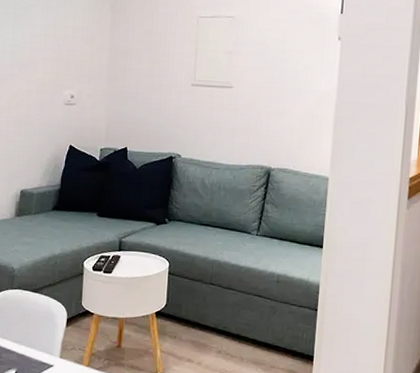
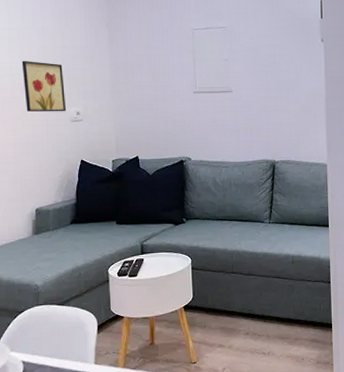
wall art: none [22,37,63,94] -> present [21,60,67,112]

